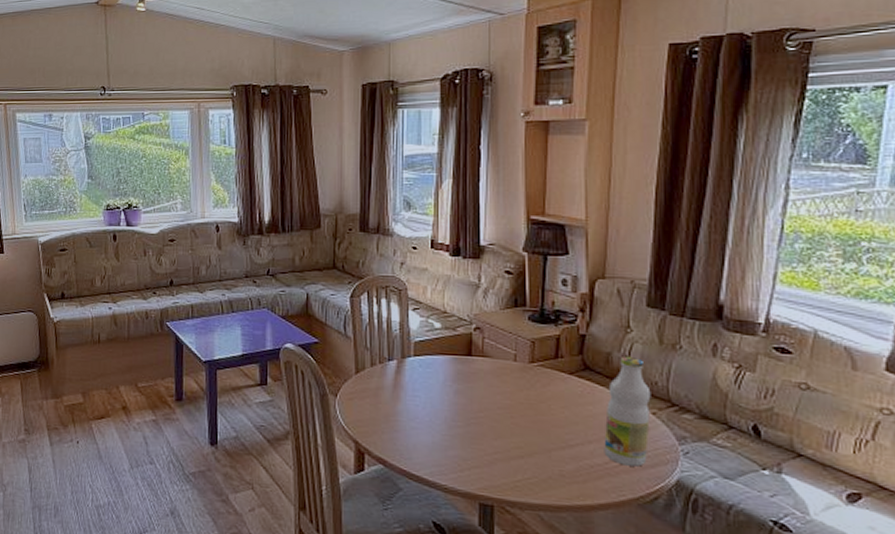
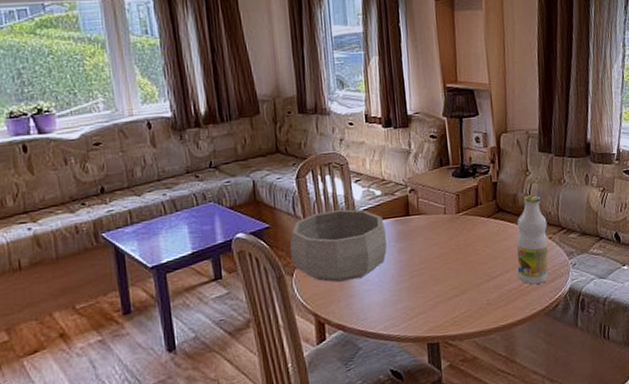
decorative bowl: none [336,336,443,414] -> present [289,209,387,282]

